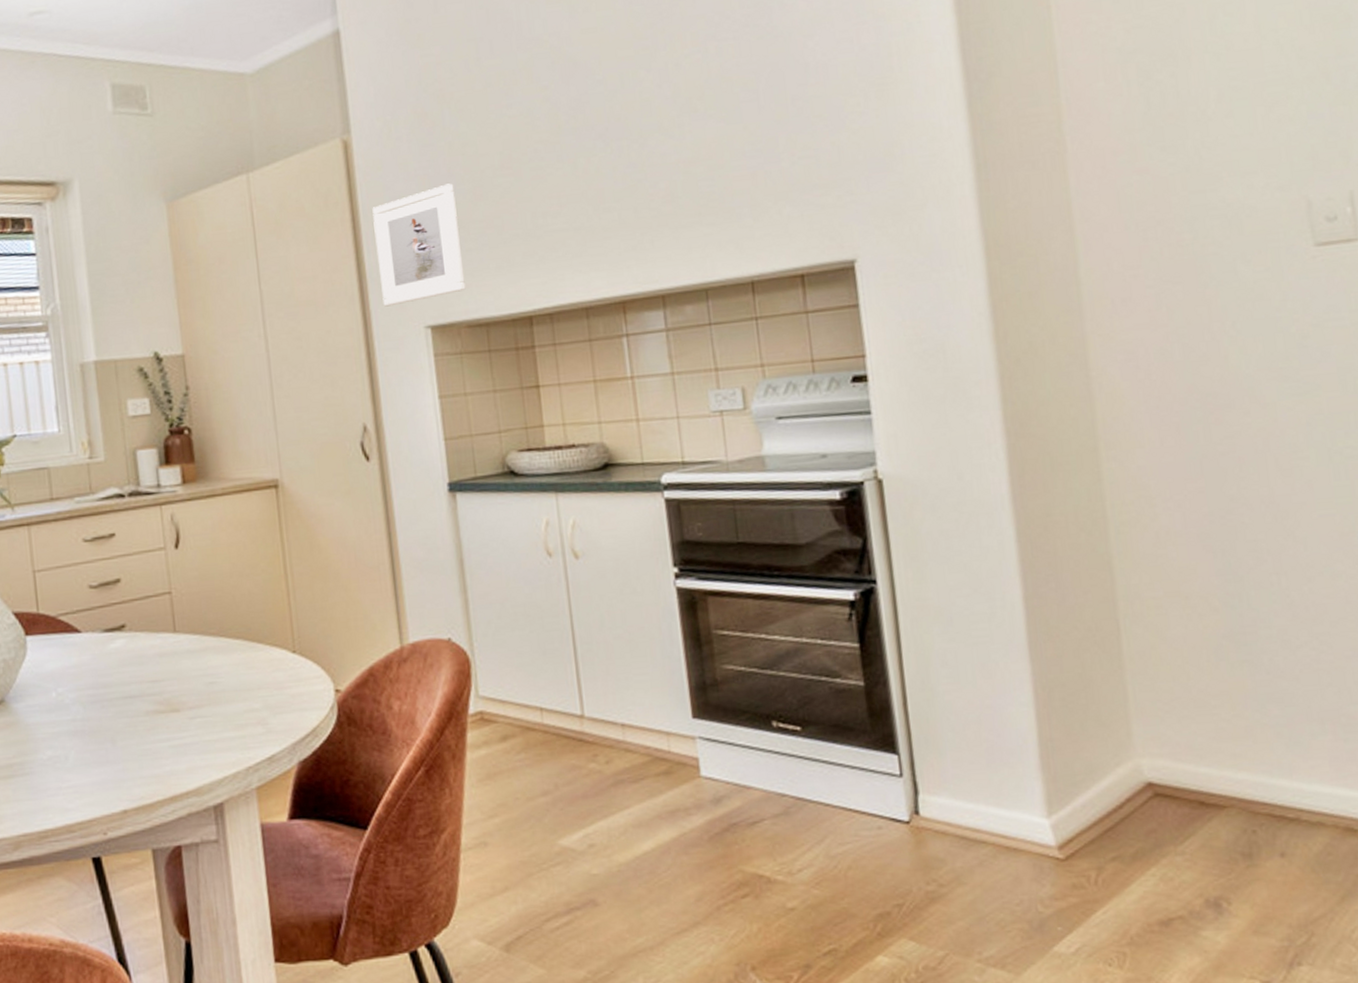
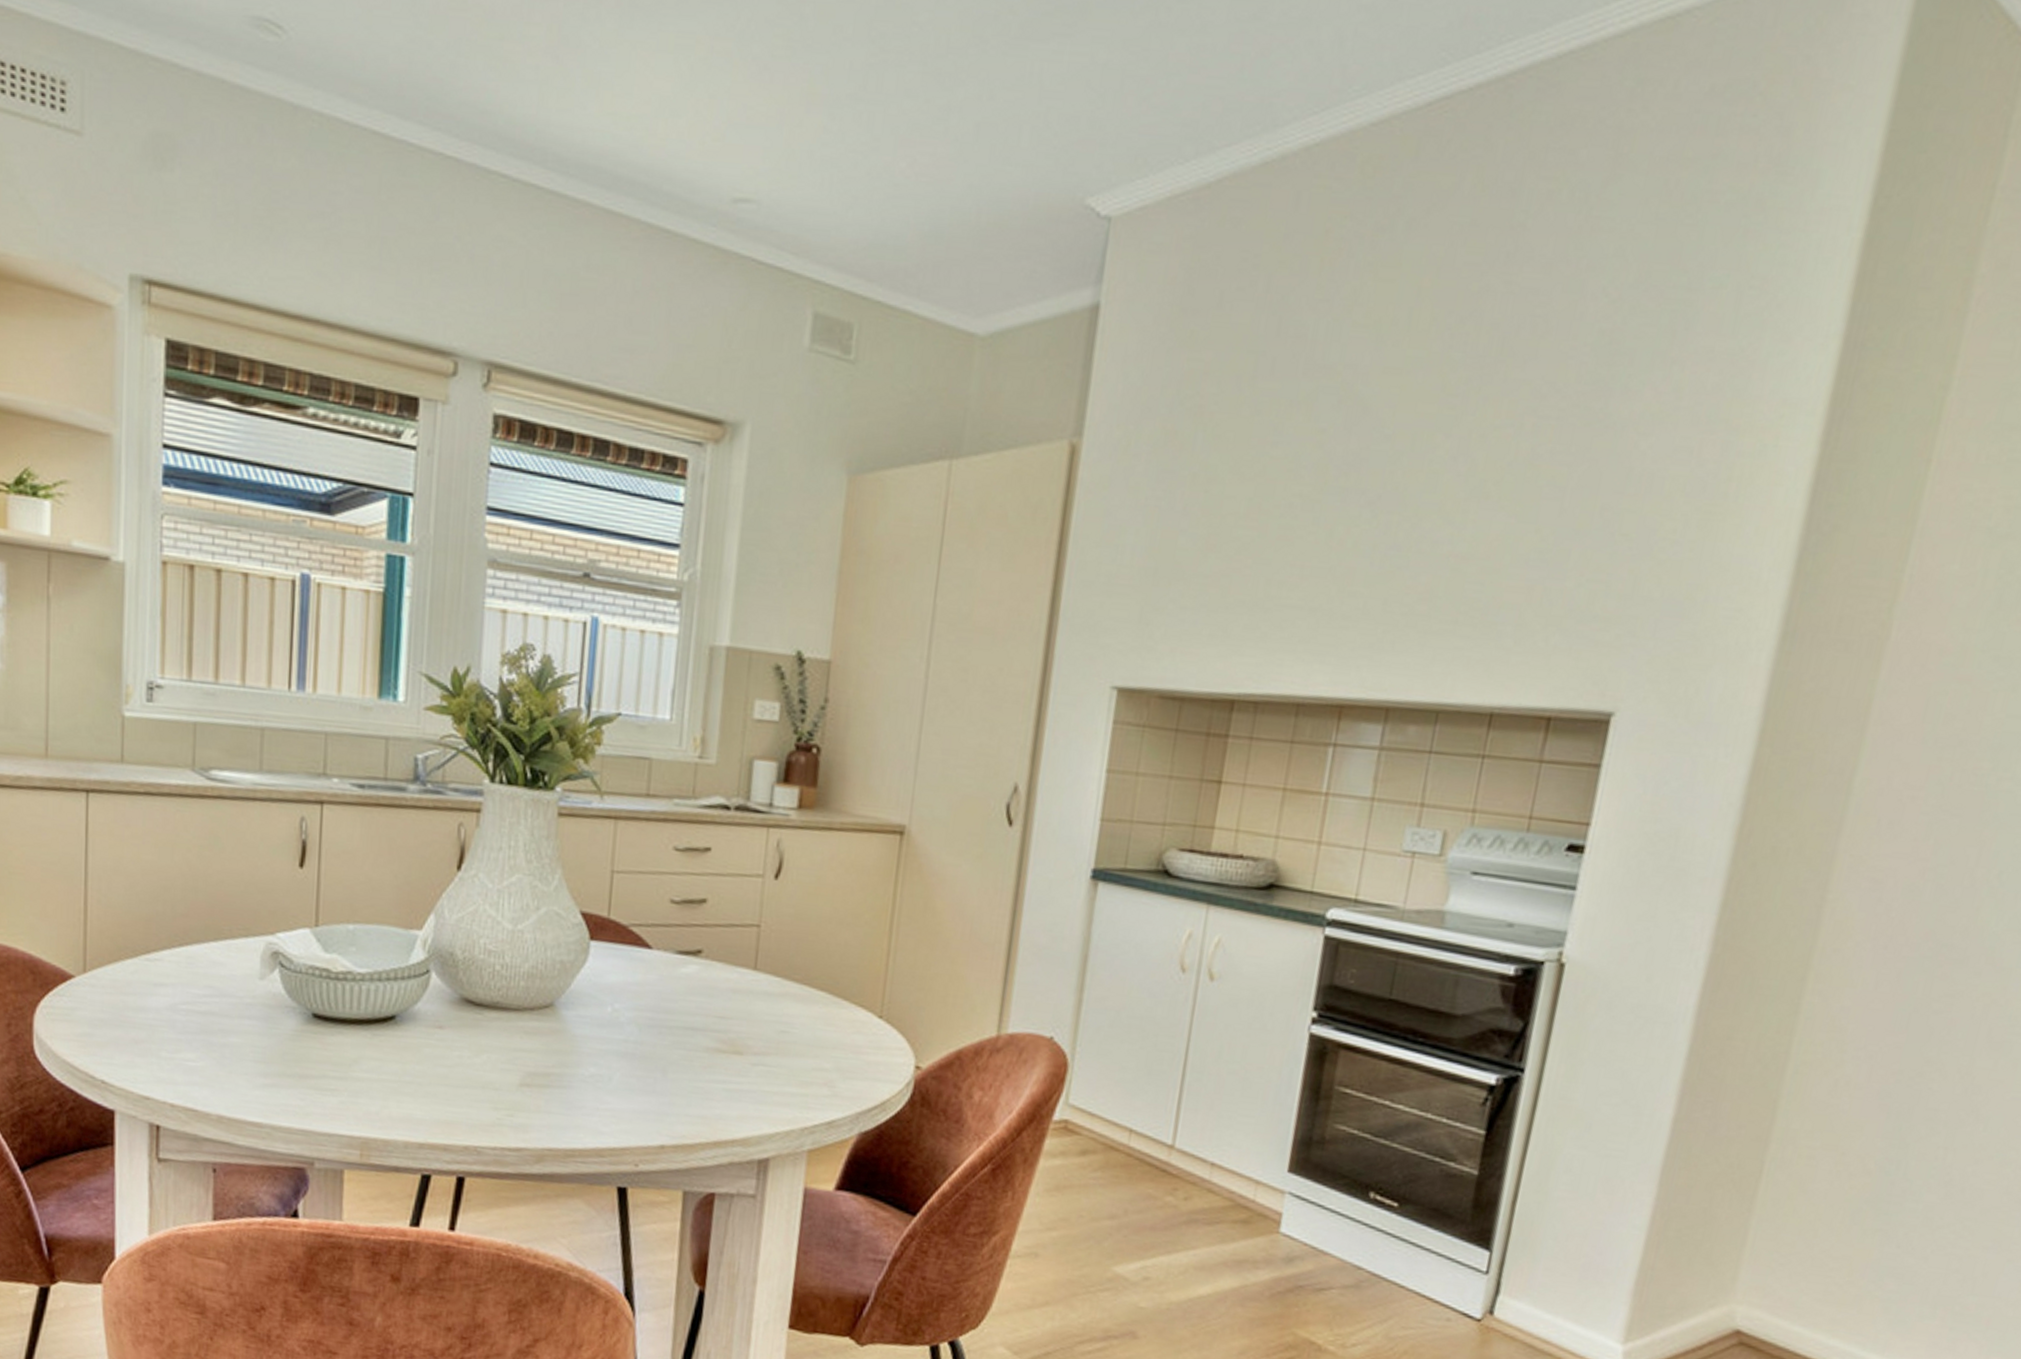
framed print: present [372,183,466,307] -> none [1070,523,1186,655]

